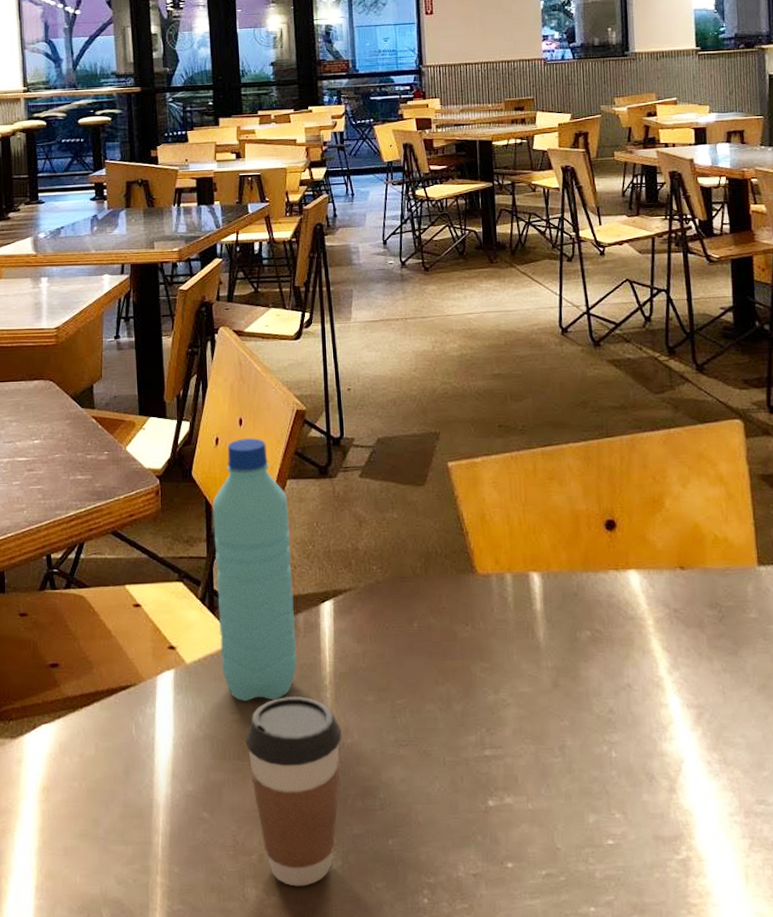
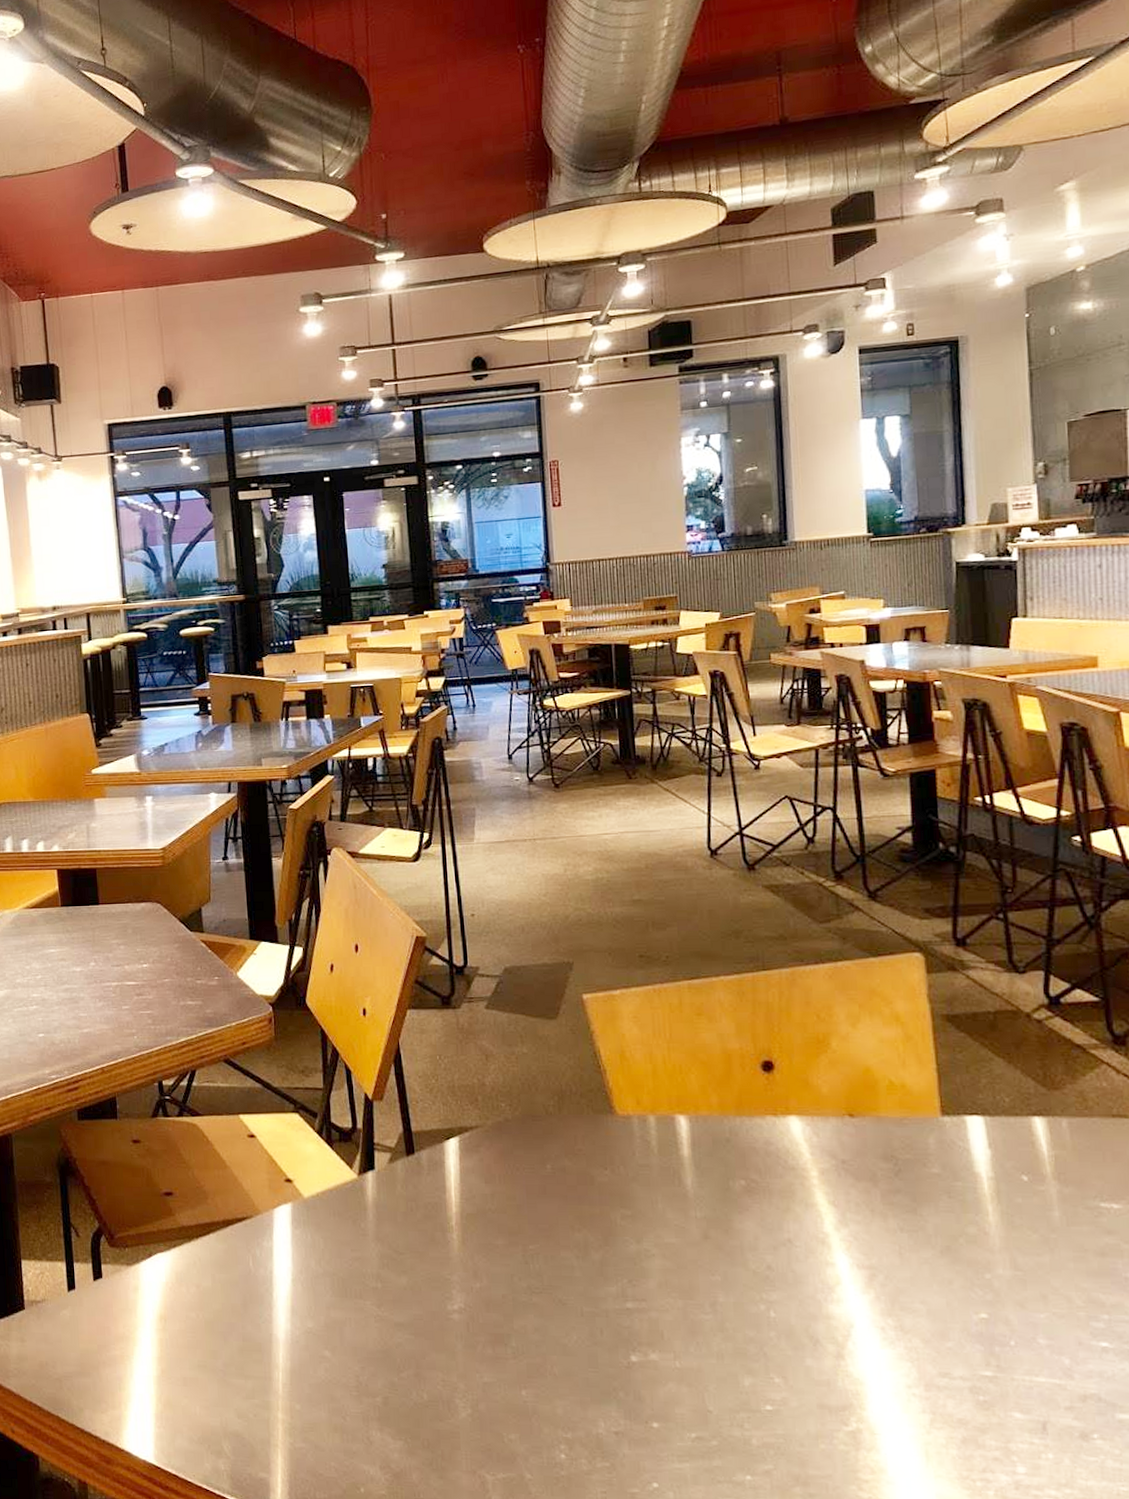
water bottle: present [211,437,297,702] -> none [327,964,421,1240]
coffee cup: present [245,697,342,887] -> none [367,1236,470,1433]

